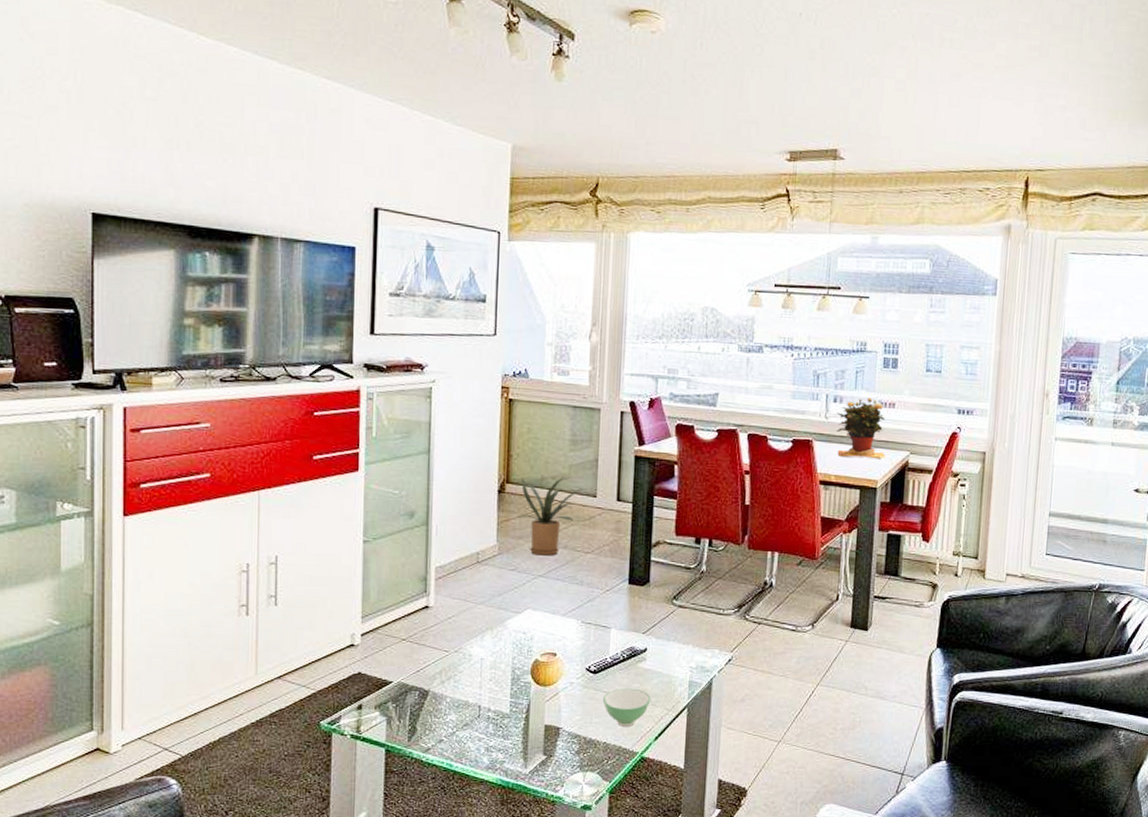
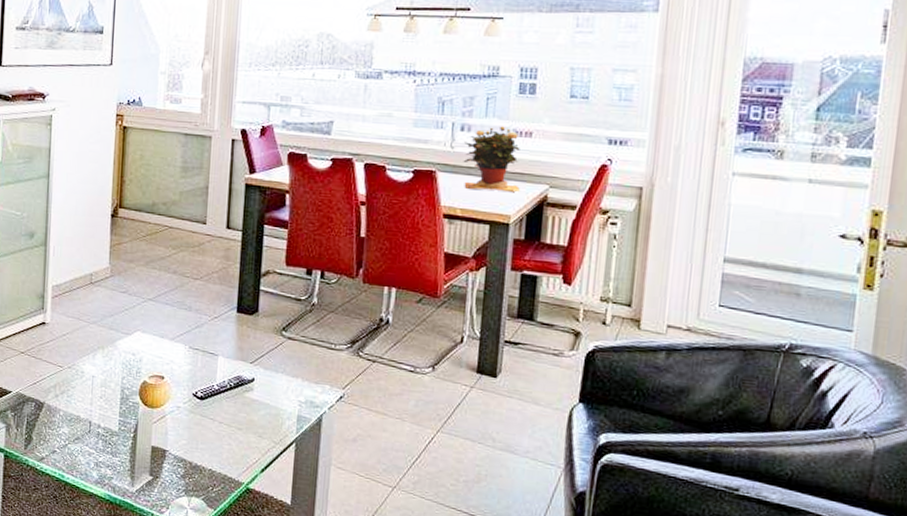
house plant: present [516,477,583,556] -> none [128,203,193,280]
bowl: present [602,688,651,727] -> none [208,416,258,456]

